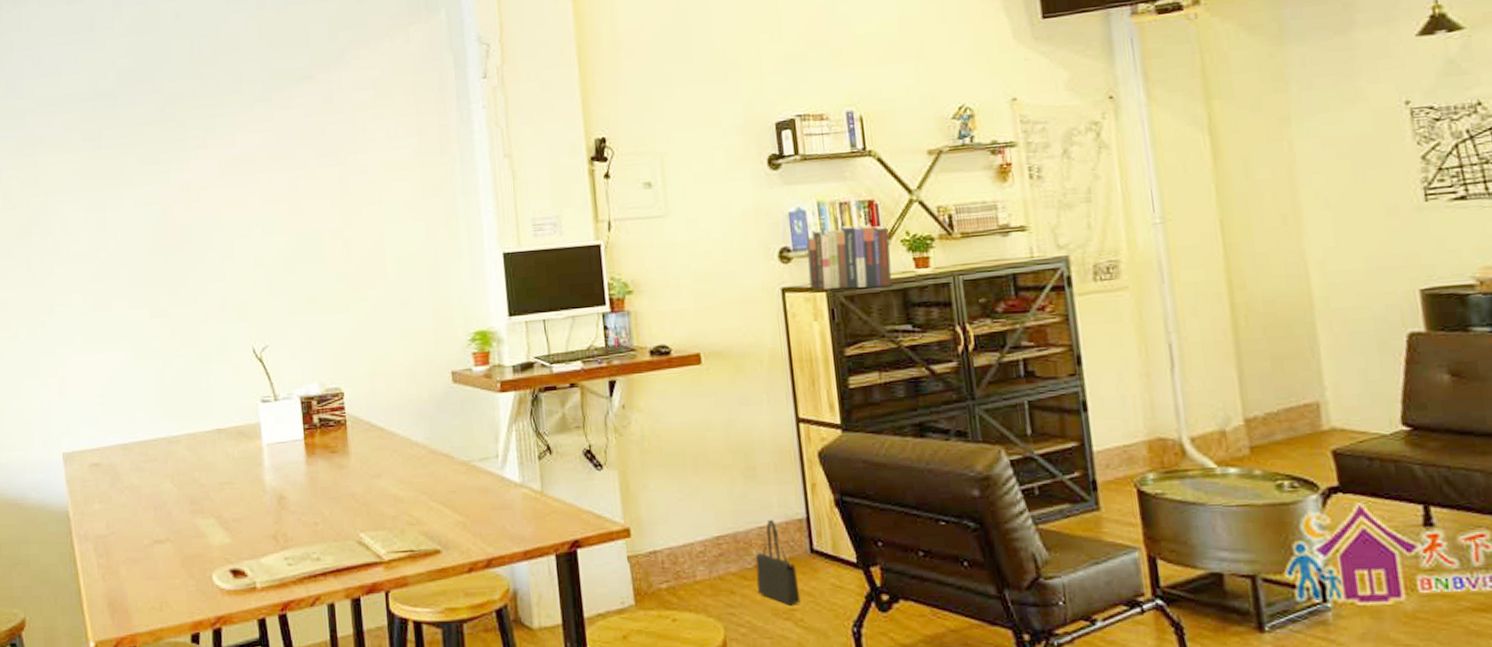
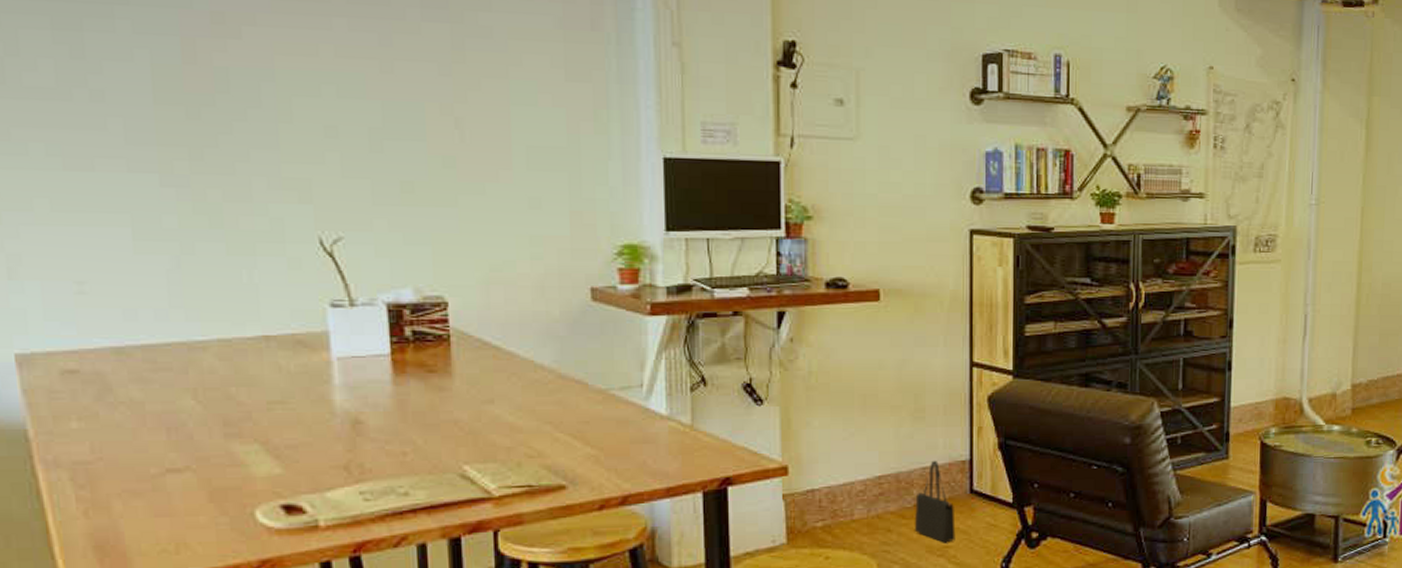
books: present [806,224,892,290] -> none [998,172,1081,239]

